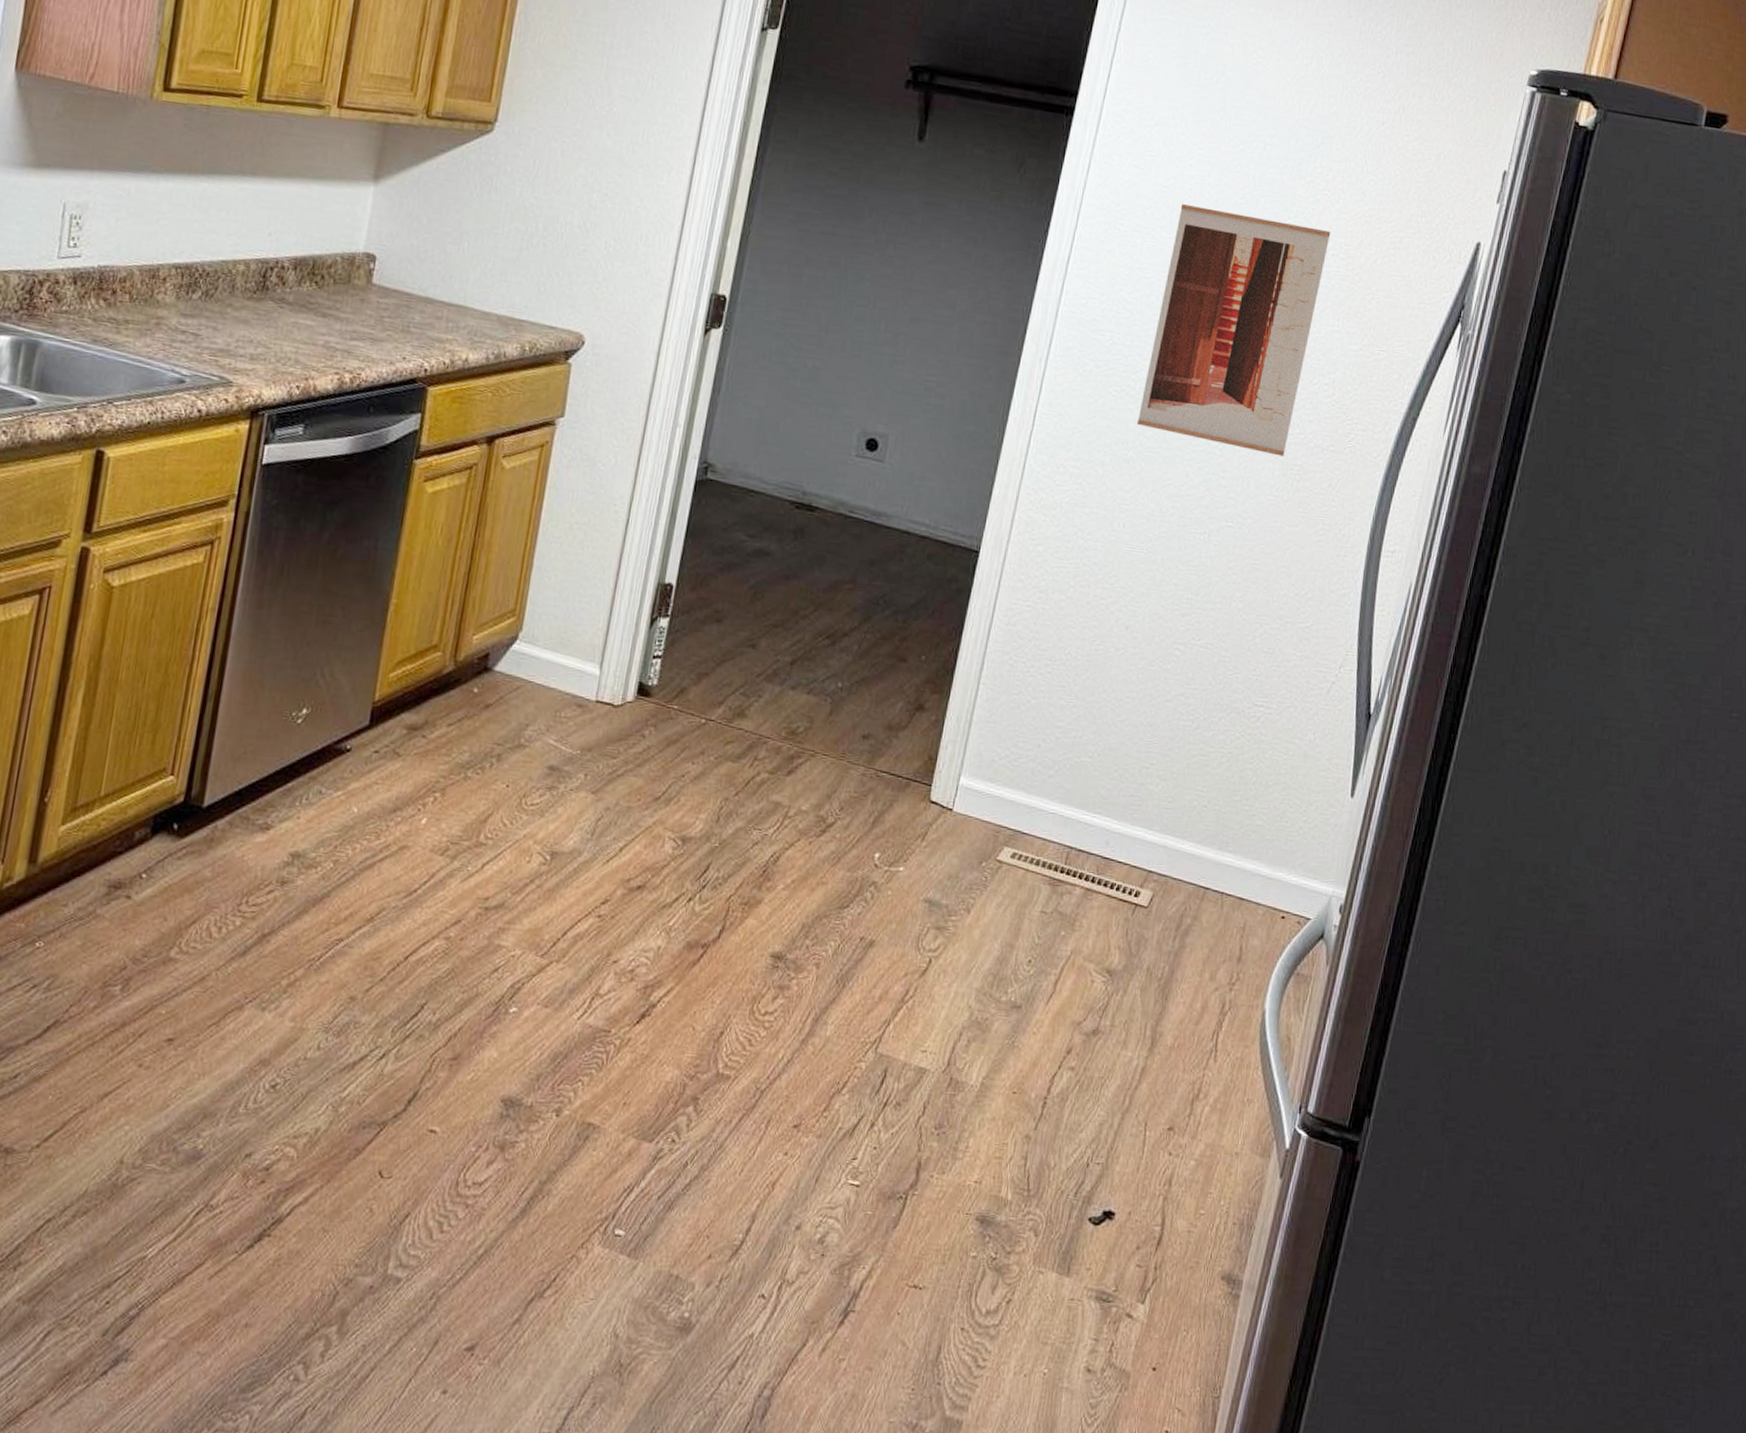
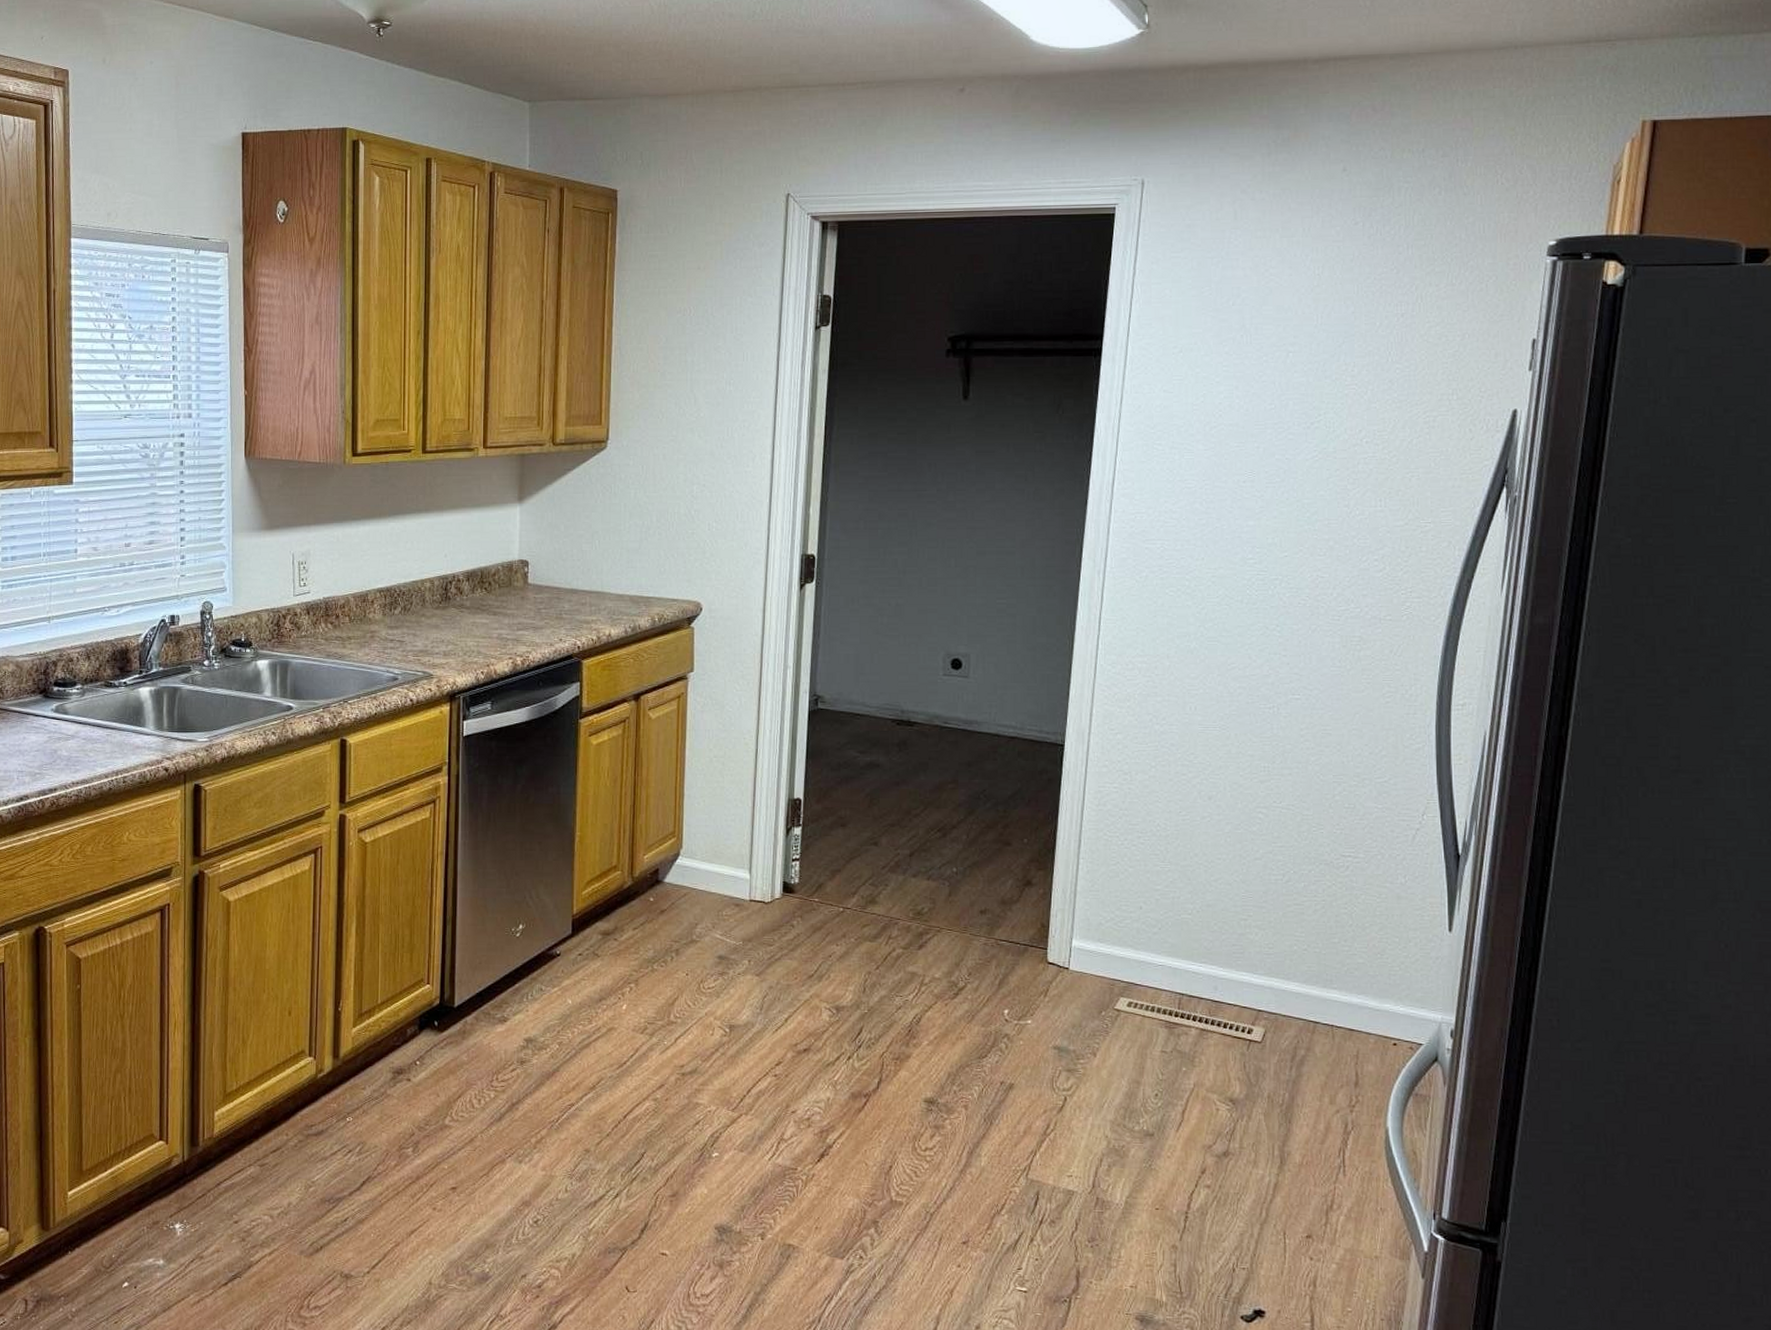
wall art: present [1136,204,1331,457] -> none [1195,418,1363,630]

